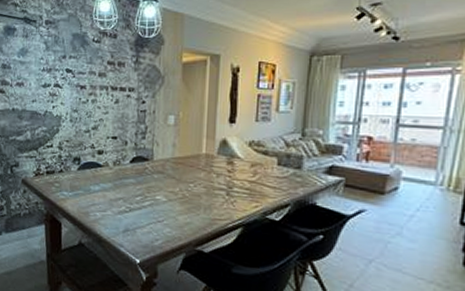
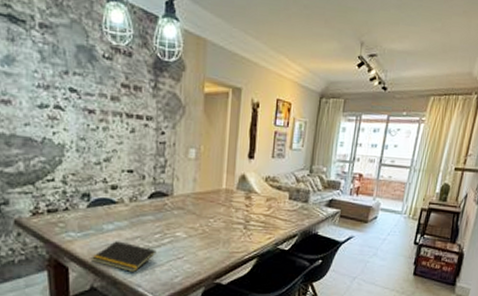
notepad: none [79,201,138,233] -> present [90,241,157,273]

